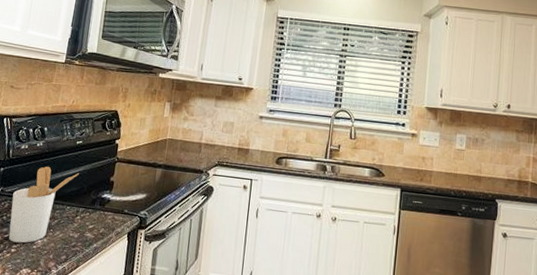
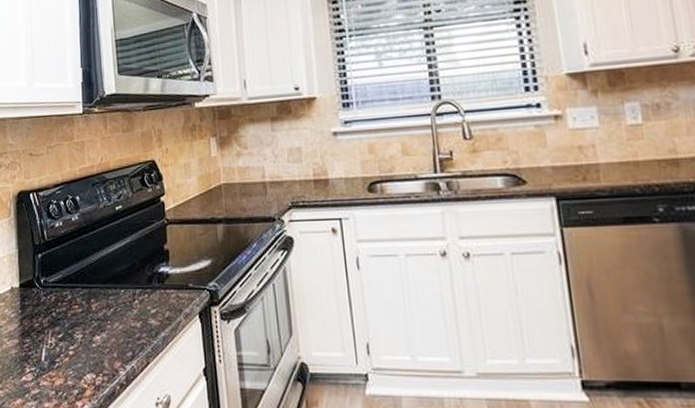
utensil holder: present [8,166,79,243] -> none [57,244,126,343]

